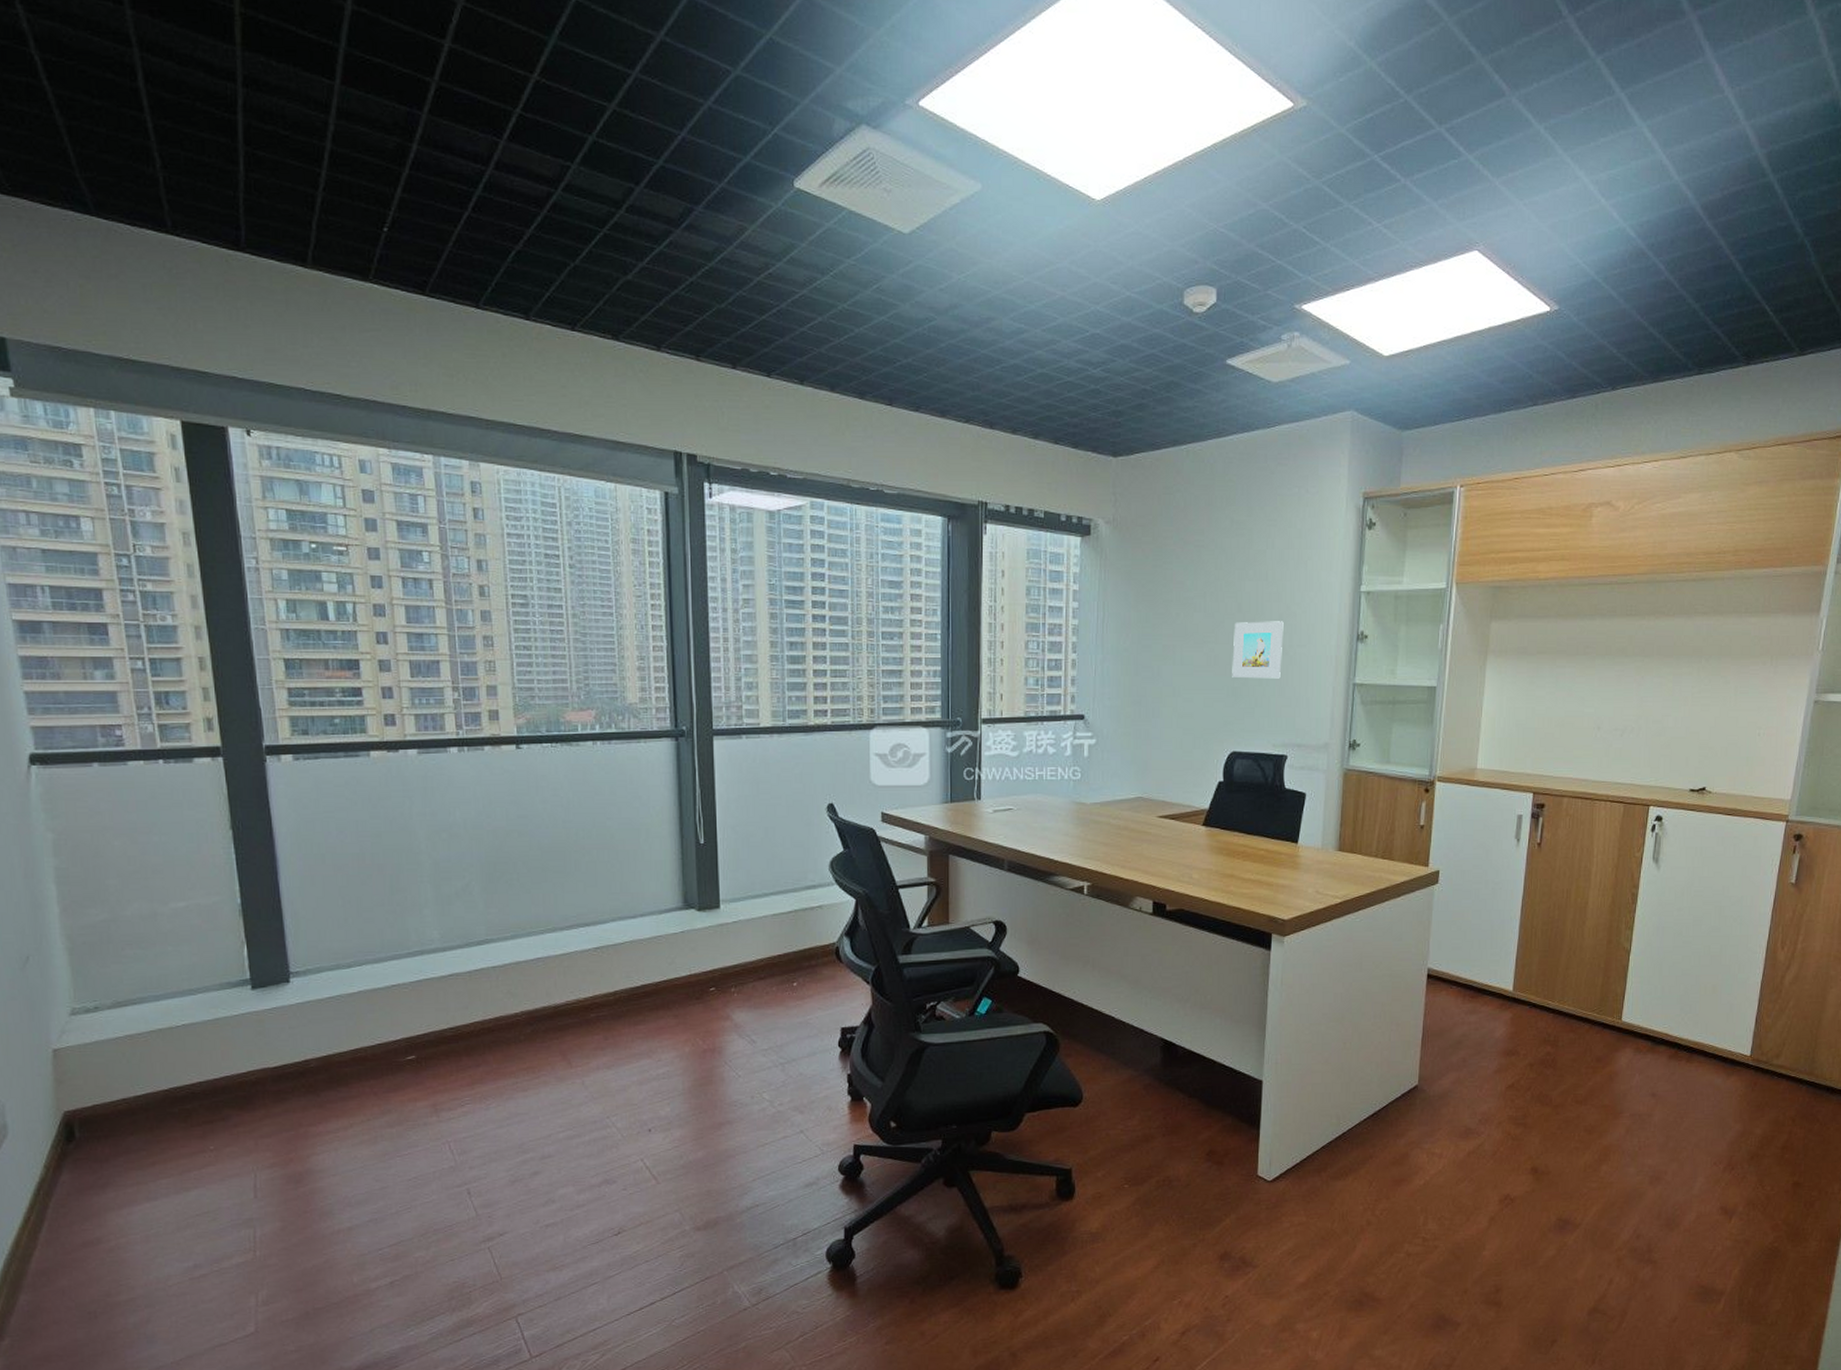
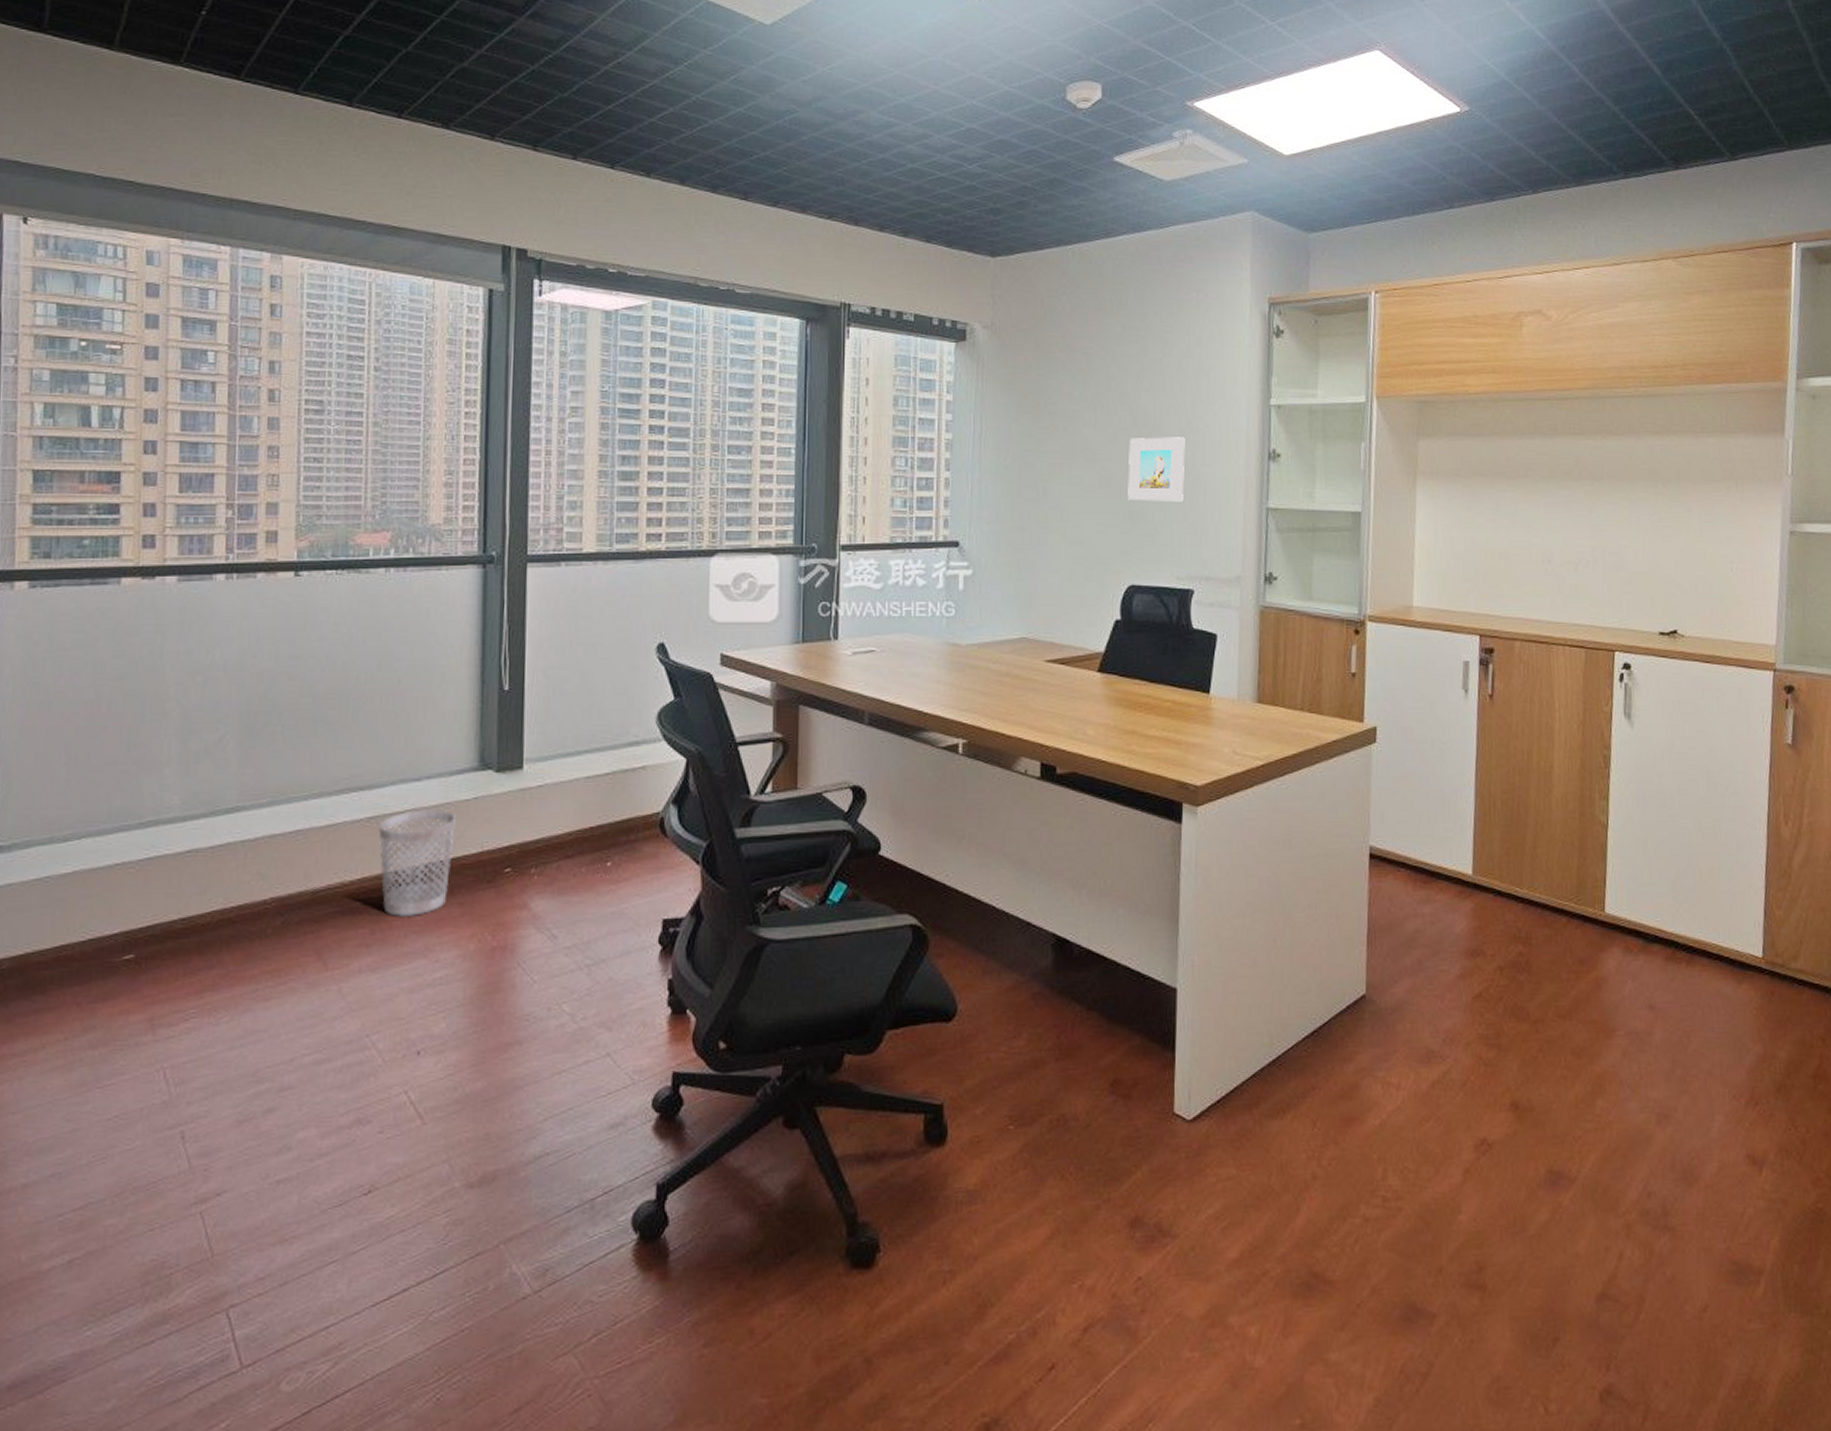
wastebasket: none [604,941,667,1027] -> present [378,809,456,918]

